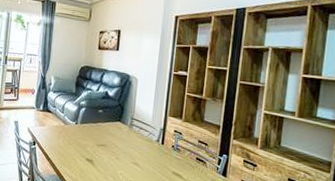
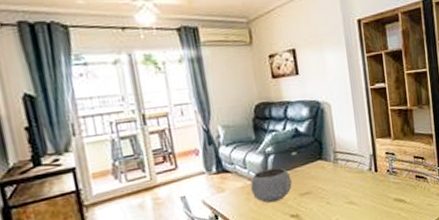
bowl: none [62,117,94,145] -> present [250,167,292,203]

